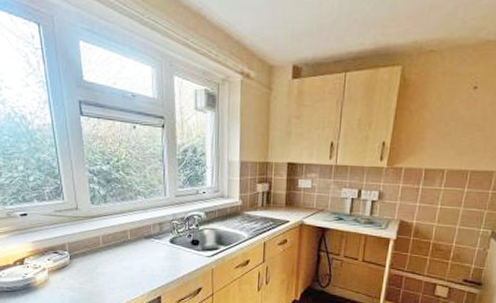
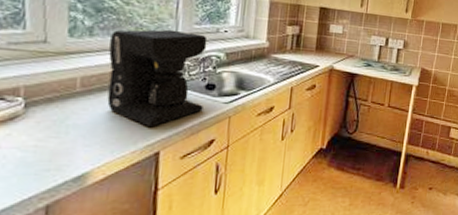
coffee maker: none [119,193,191,275] -> present [107,29,208,126]

